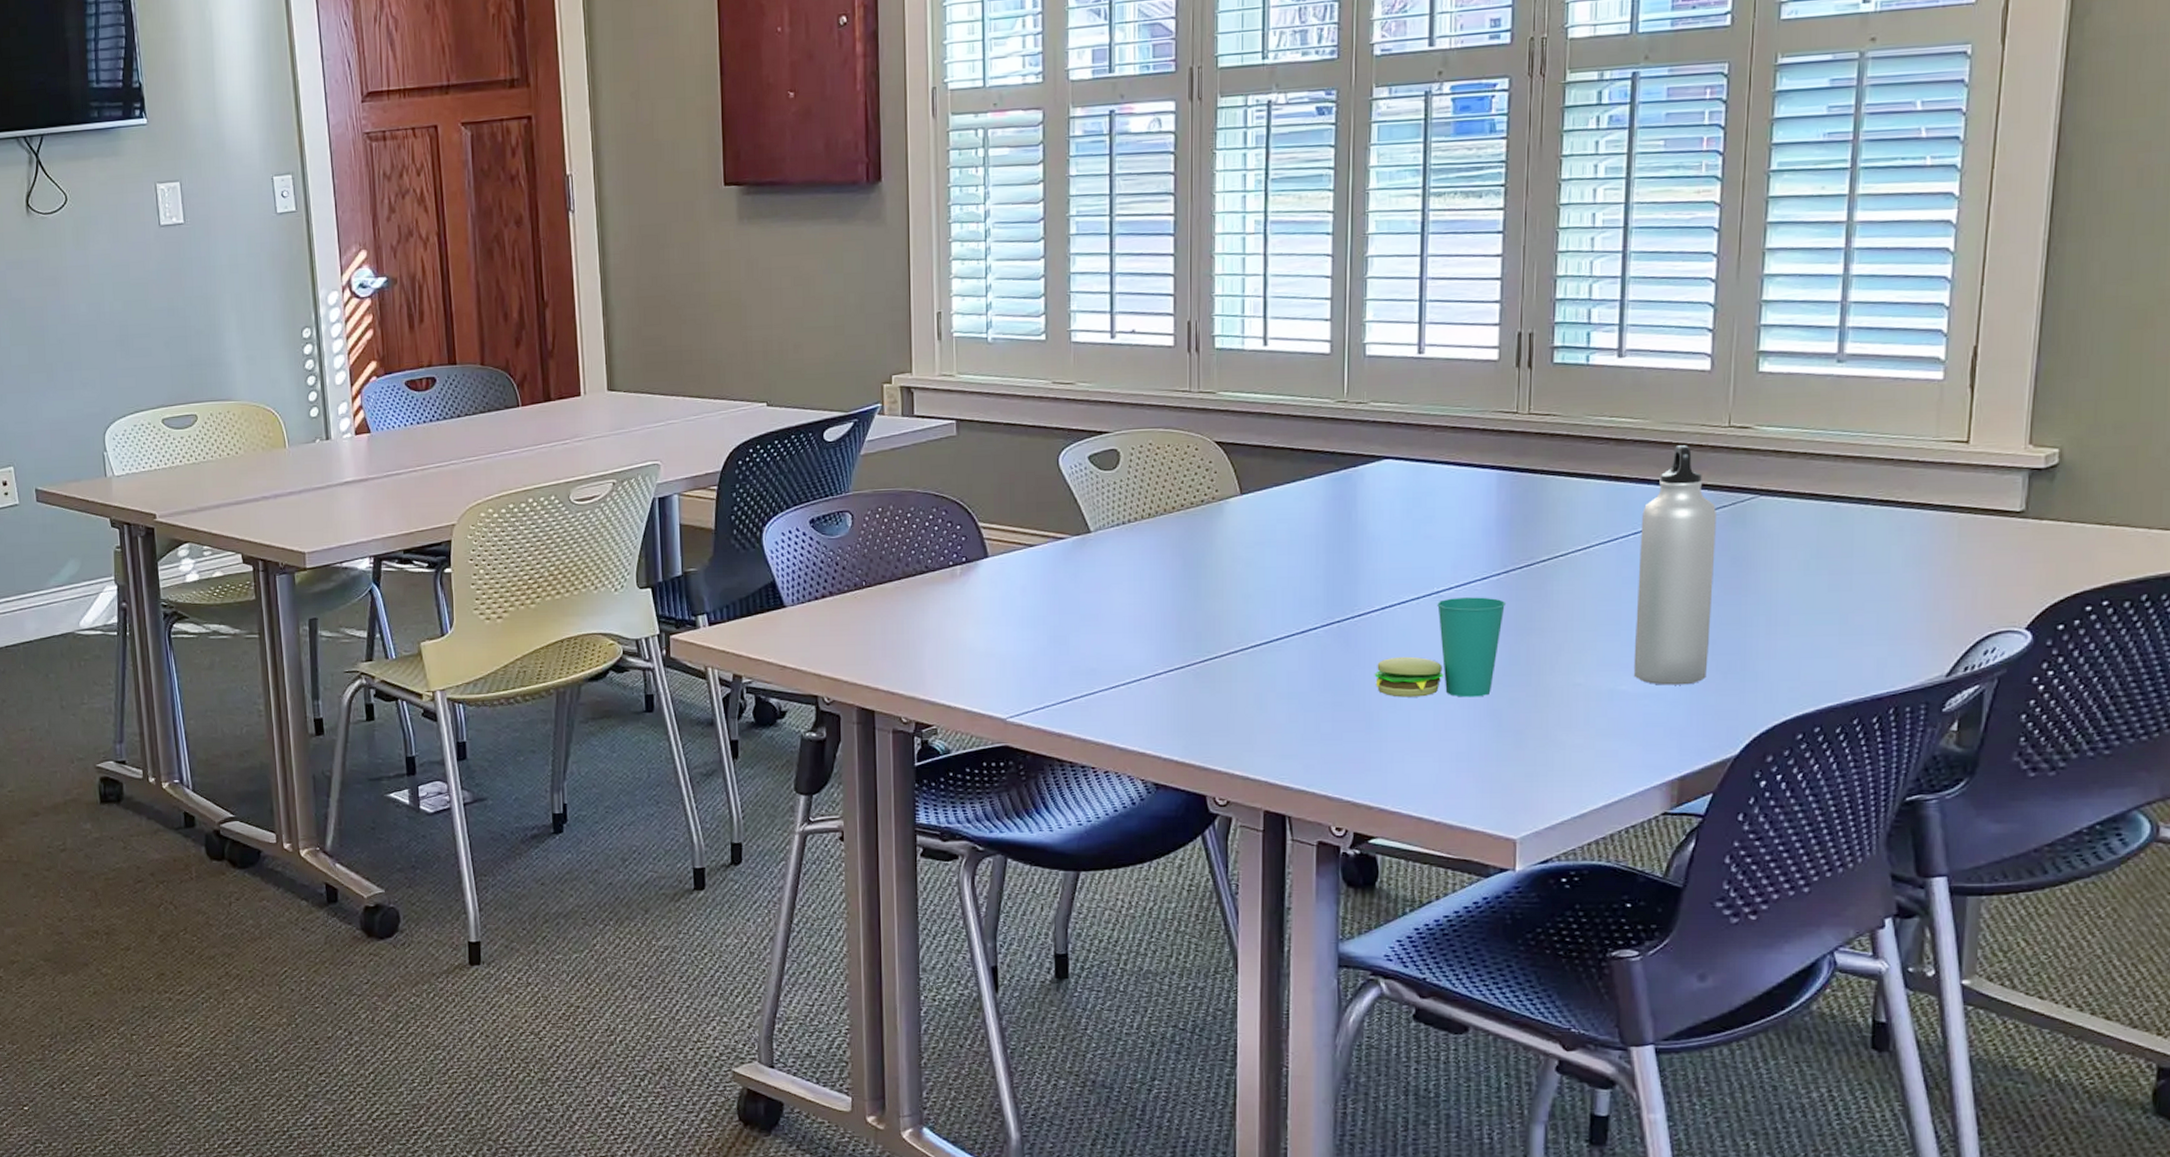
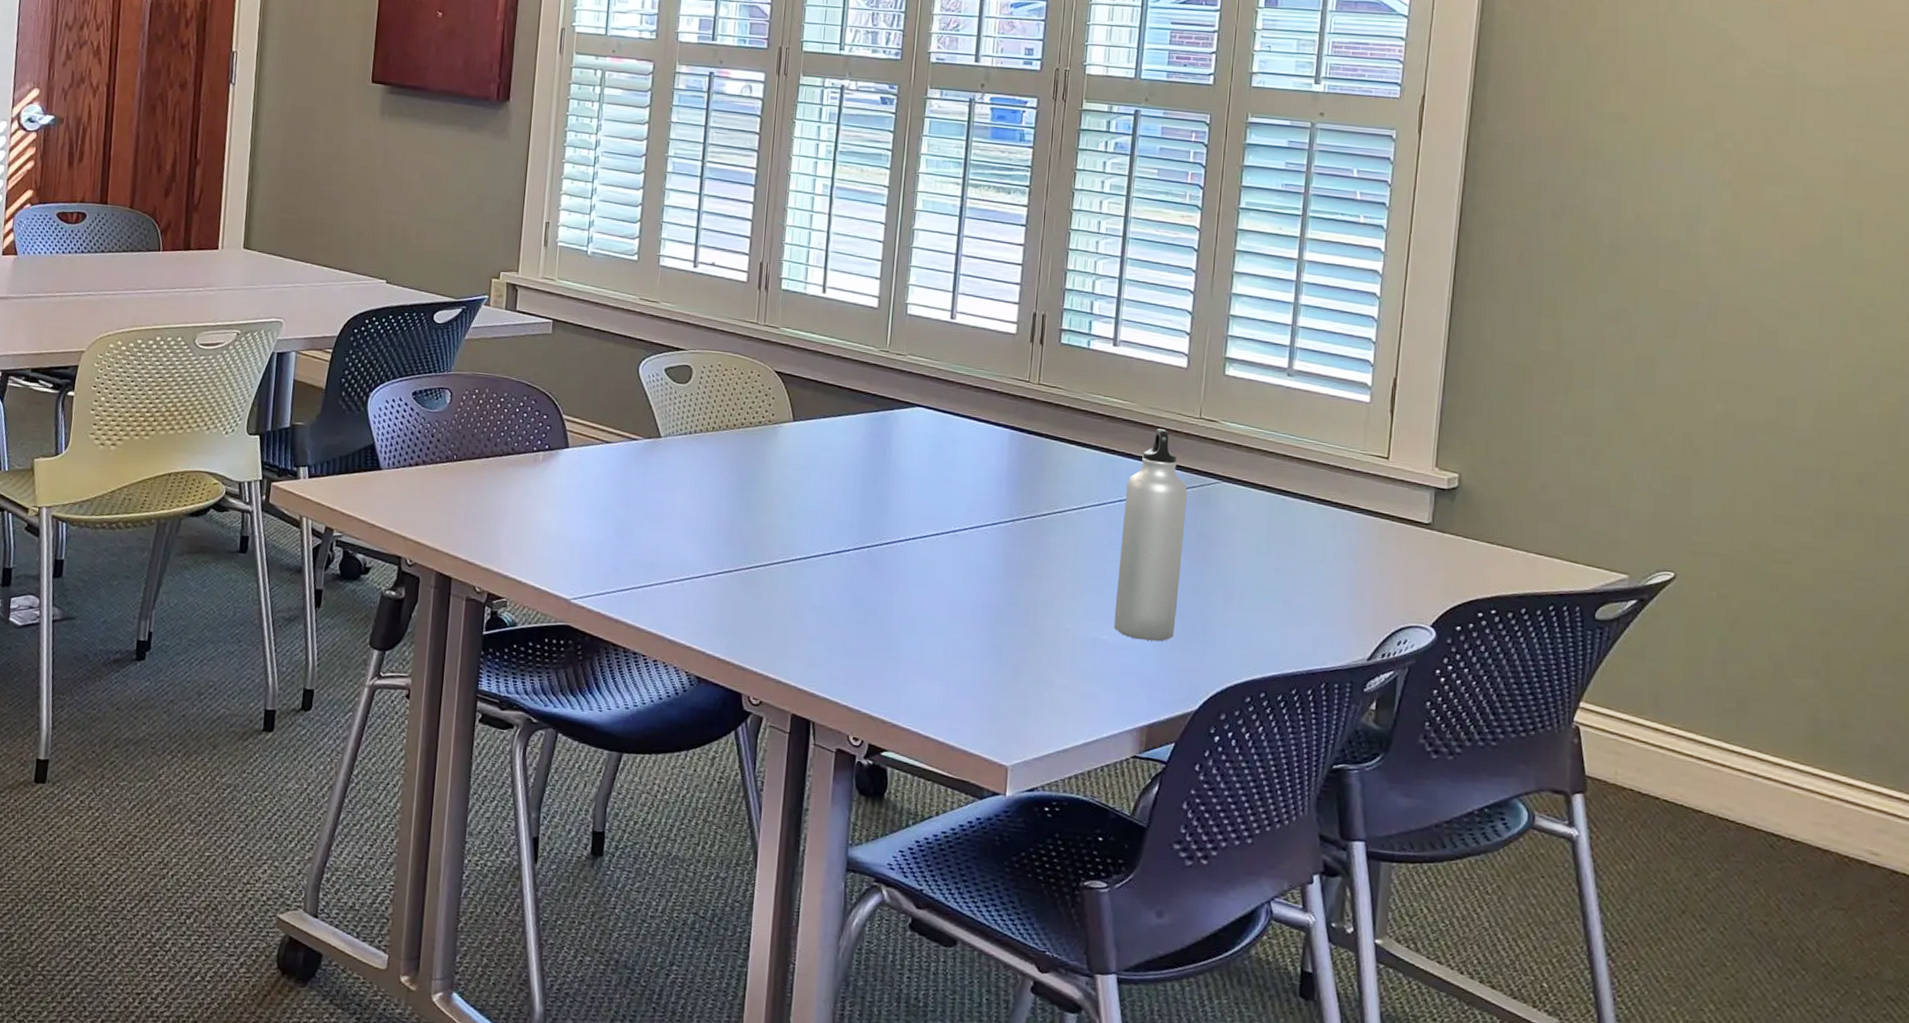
cup: present [1374,597,1507,698] -> none [896,538,1011,631]

